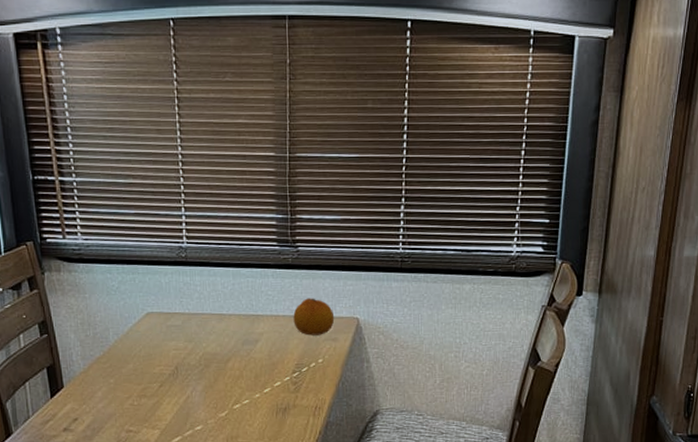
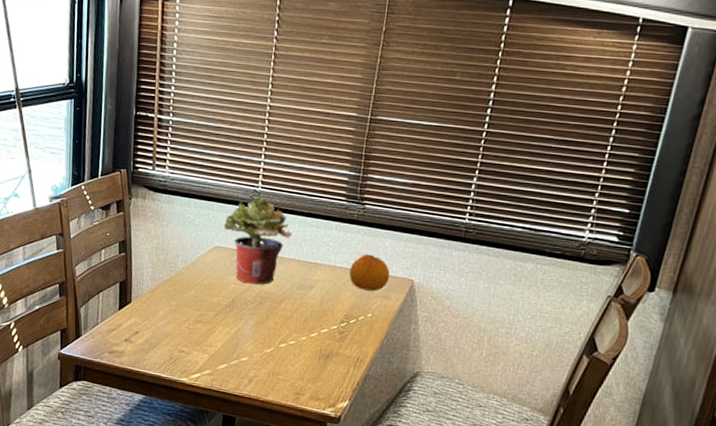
potted plant: none [153,254,227,347] -> present [224,197,292,285]

